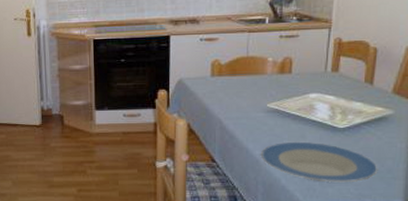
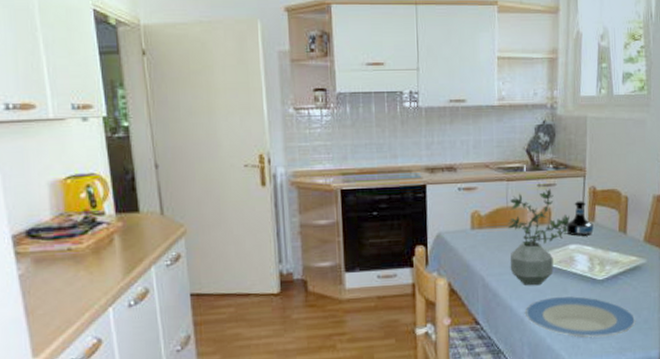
potted plant: none [247,40,311,131] -> present [507,189,570,286]
tequila bottle: none [307,52,337,86] -> present [566,201,594,236]

